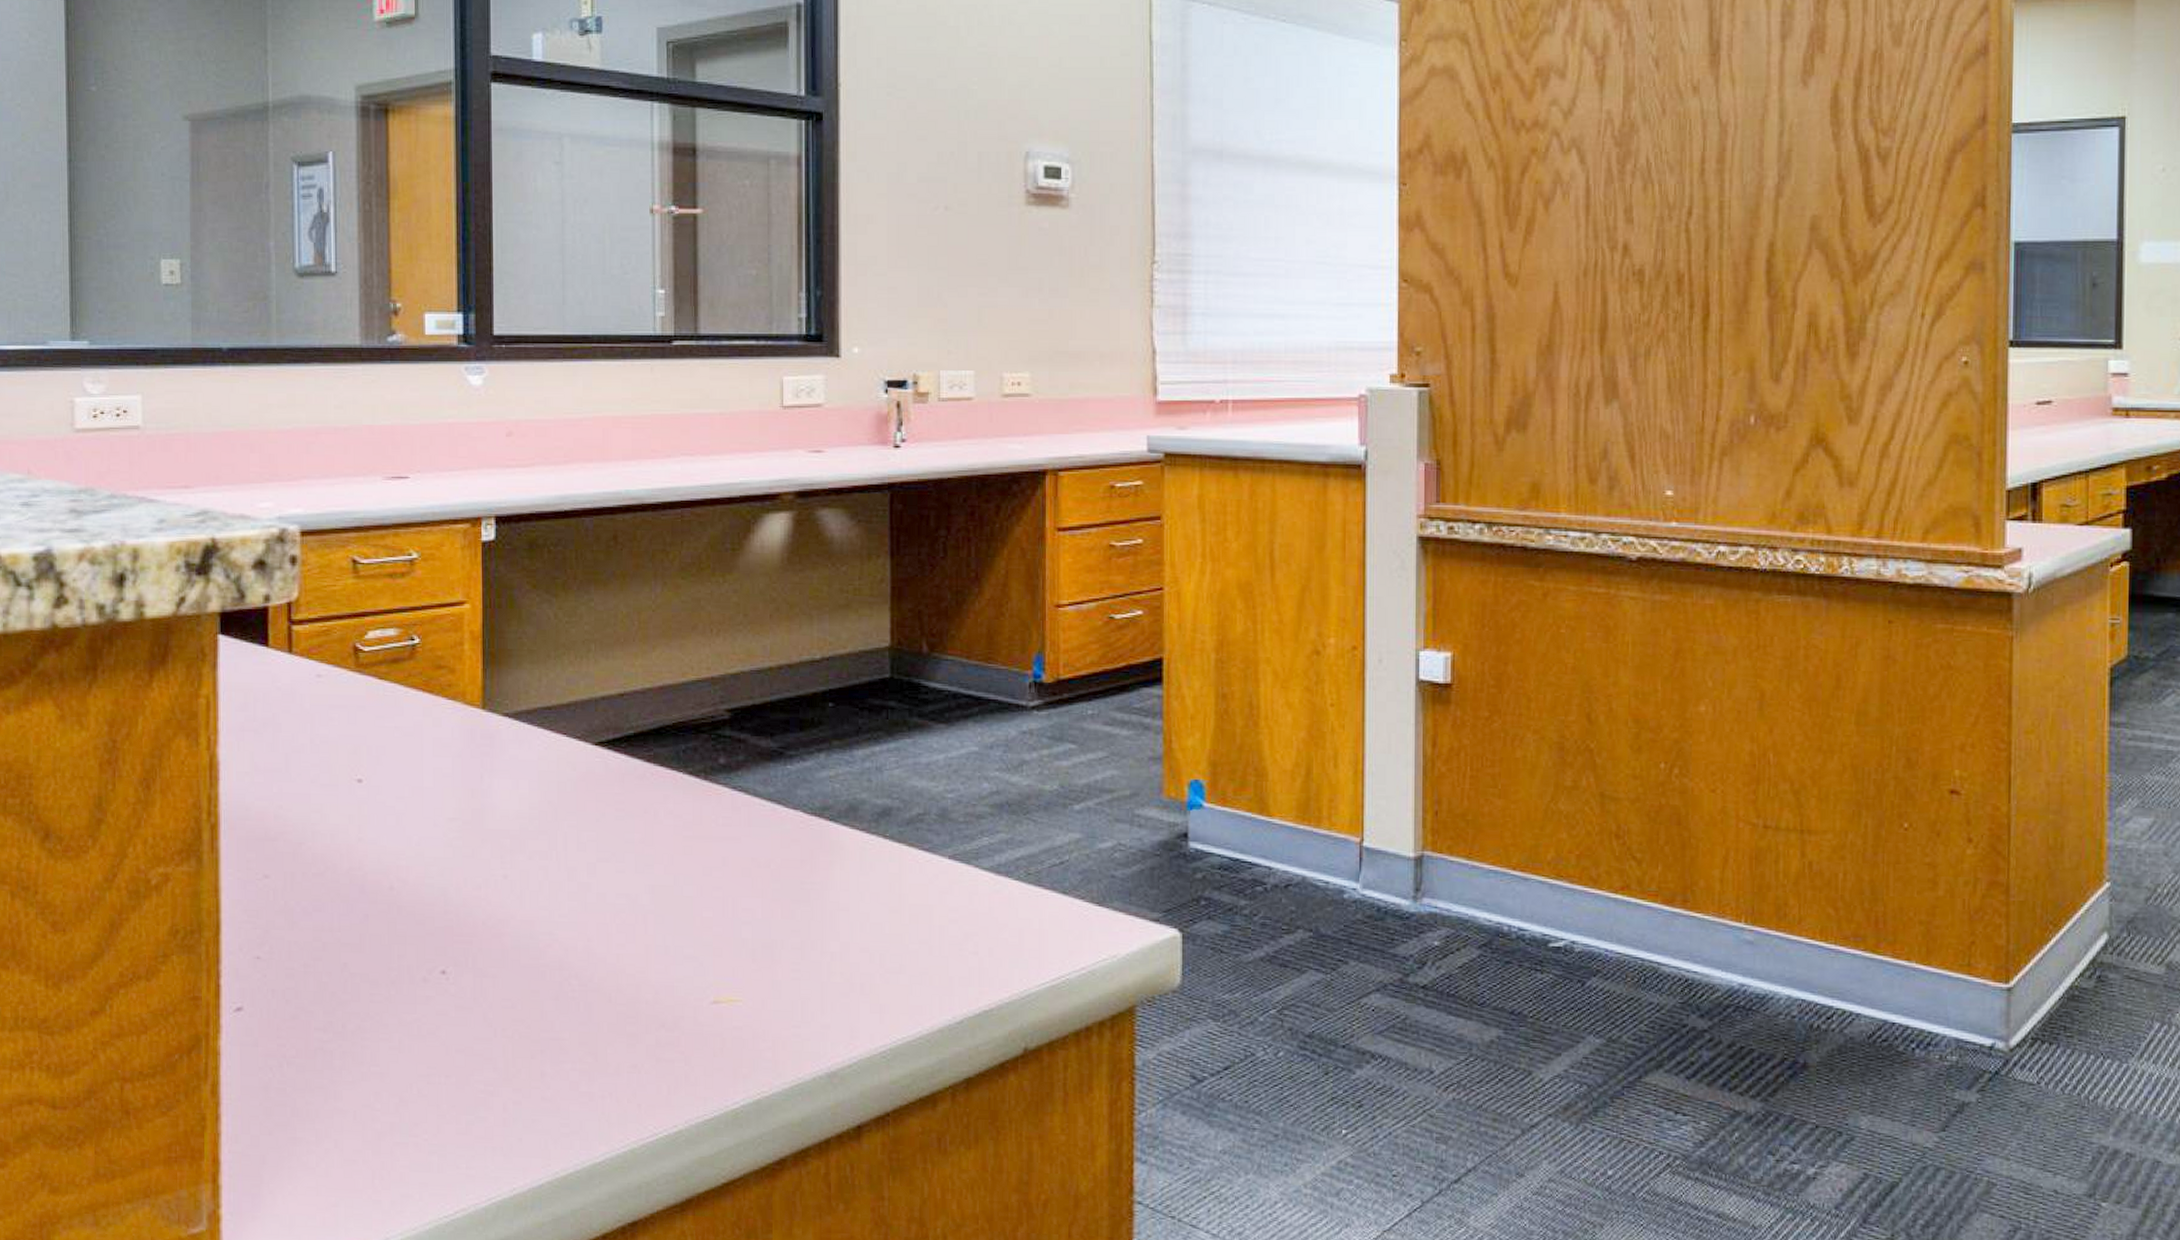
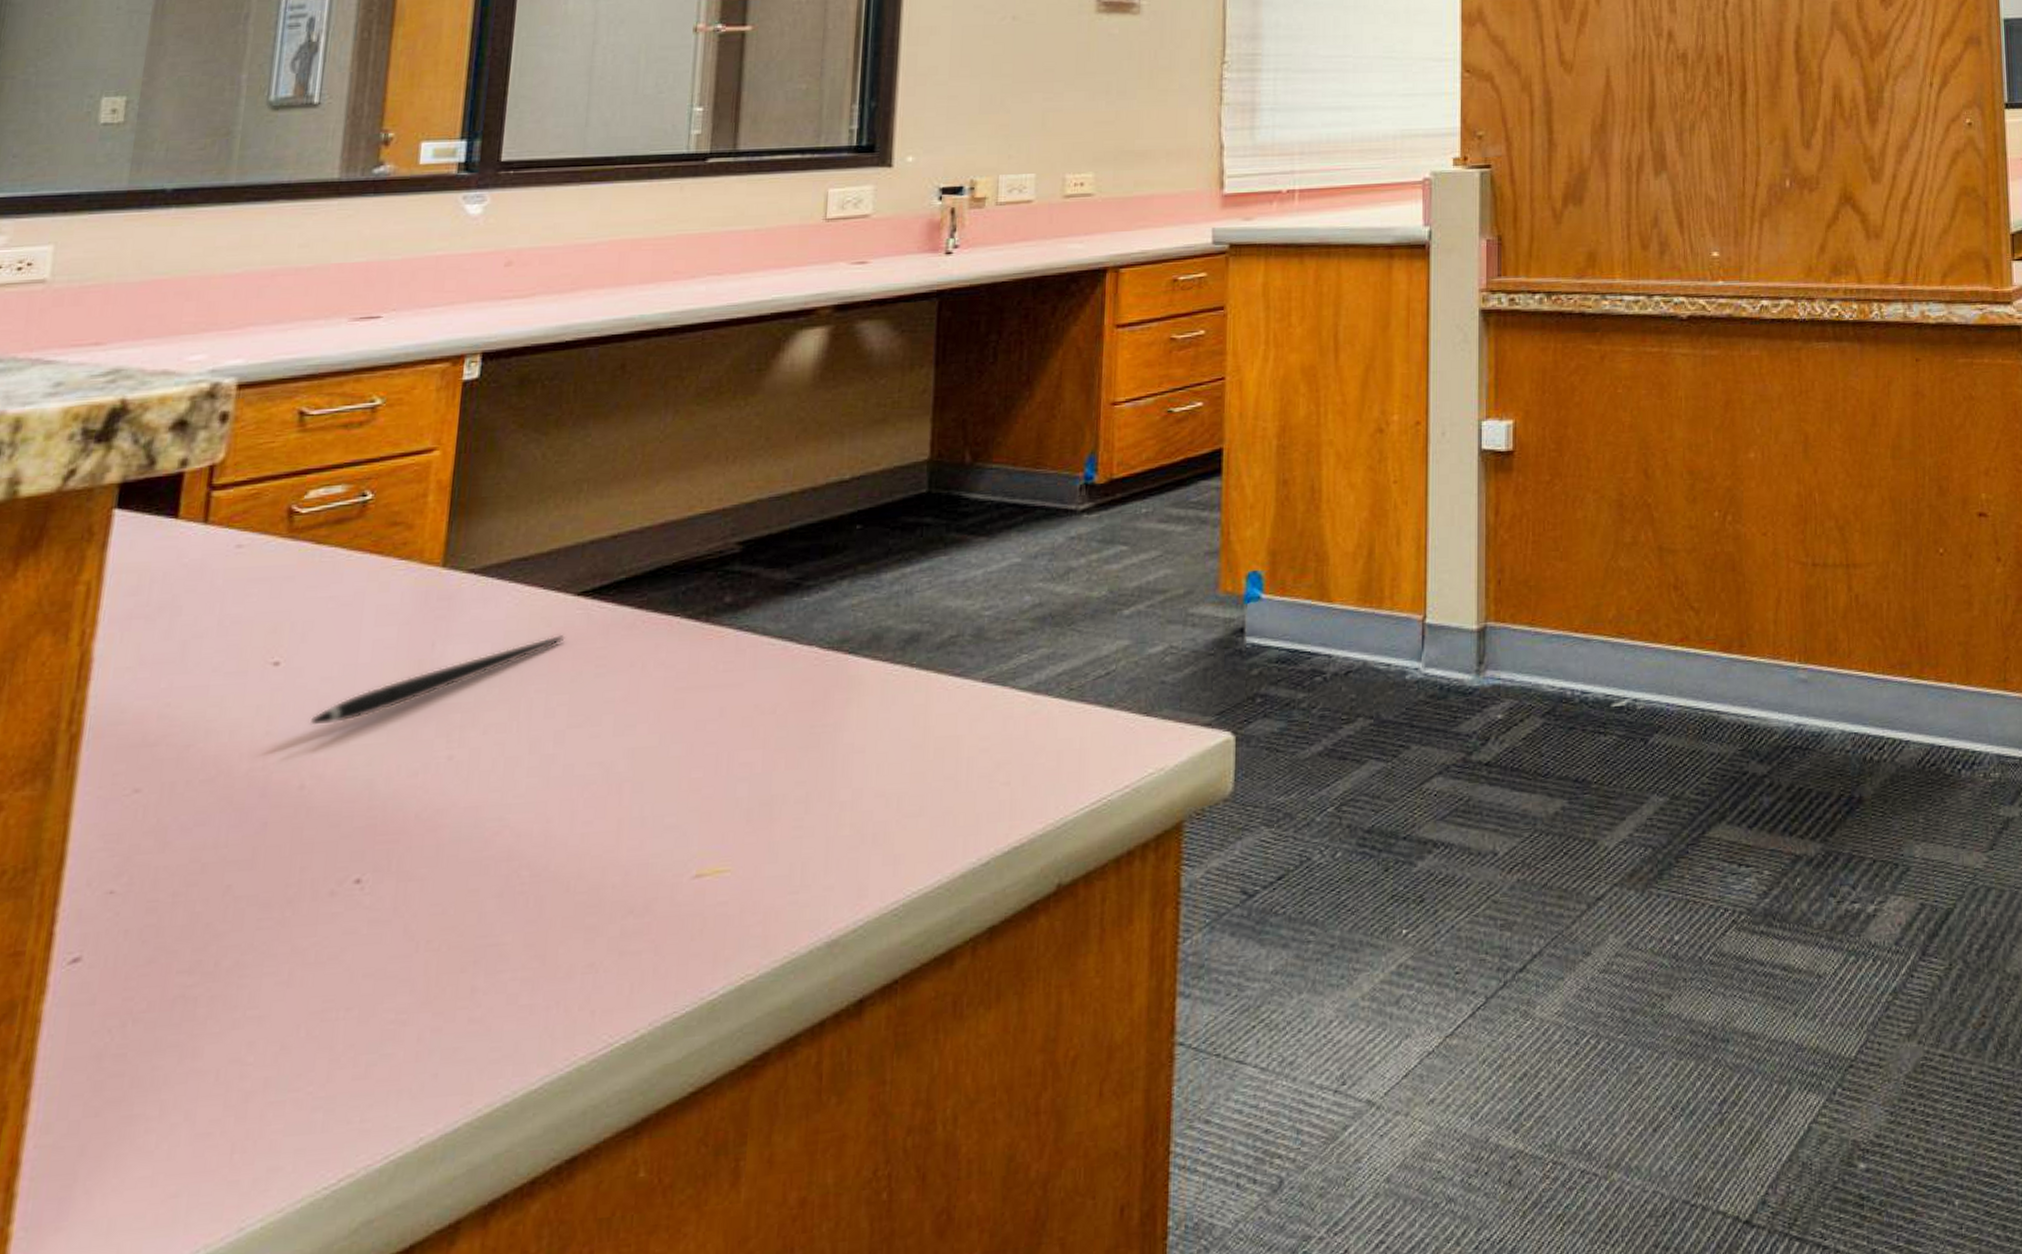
pen: none [391,778,588,838] -> present [309,634,565,727]

